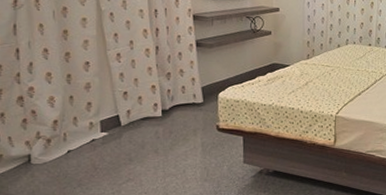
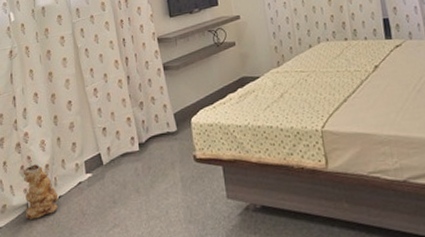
vase: none [25,119,68,170] -> present [23,164,59,220]

